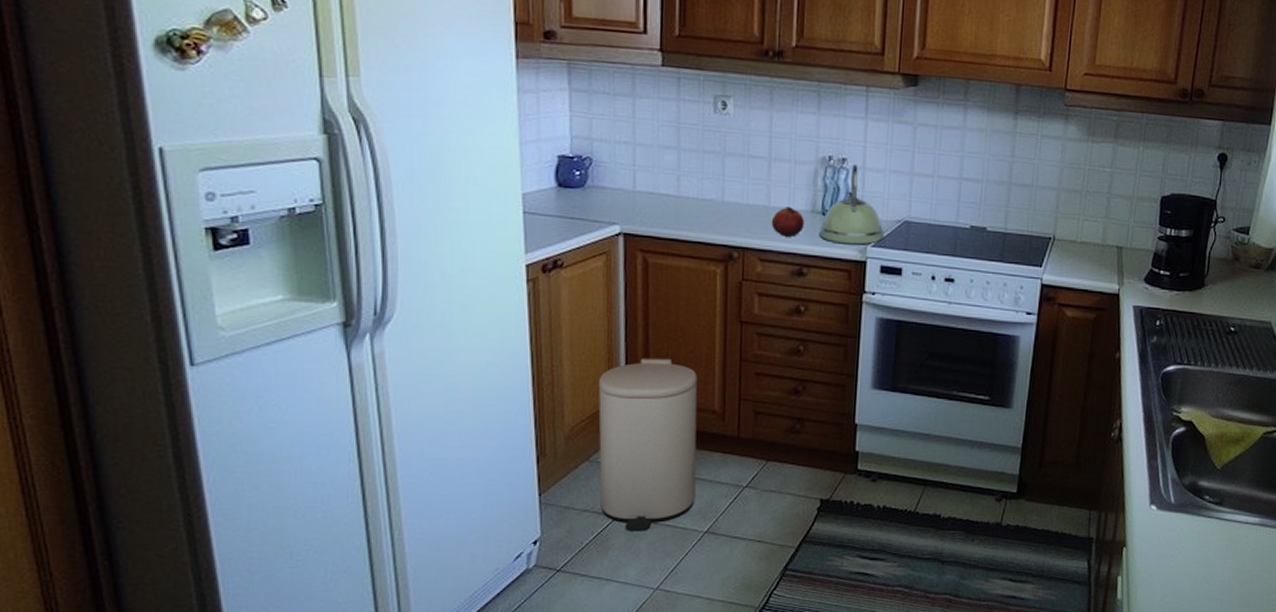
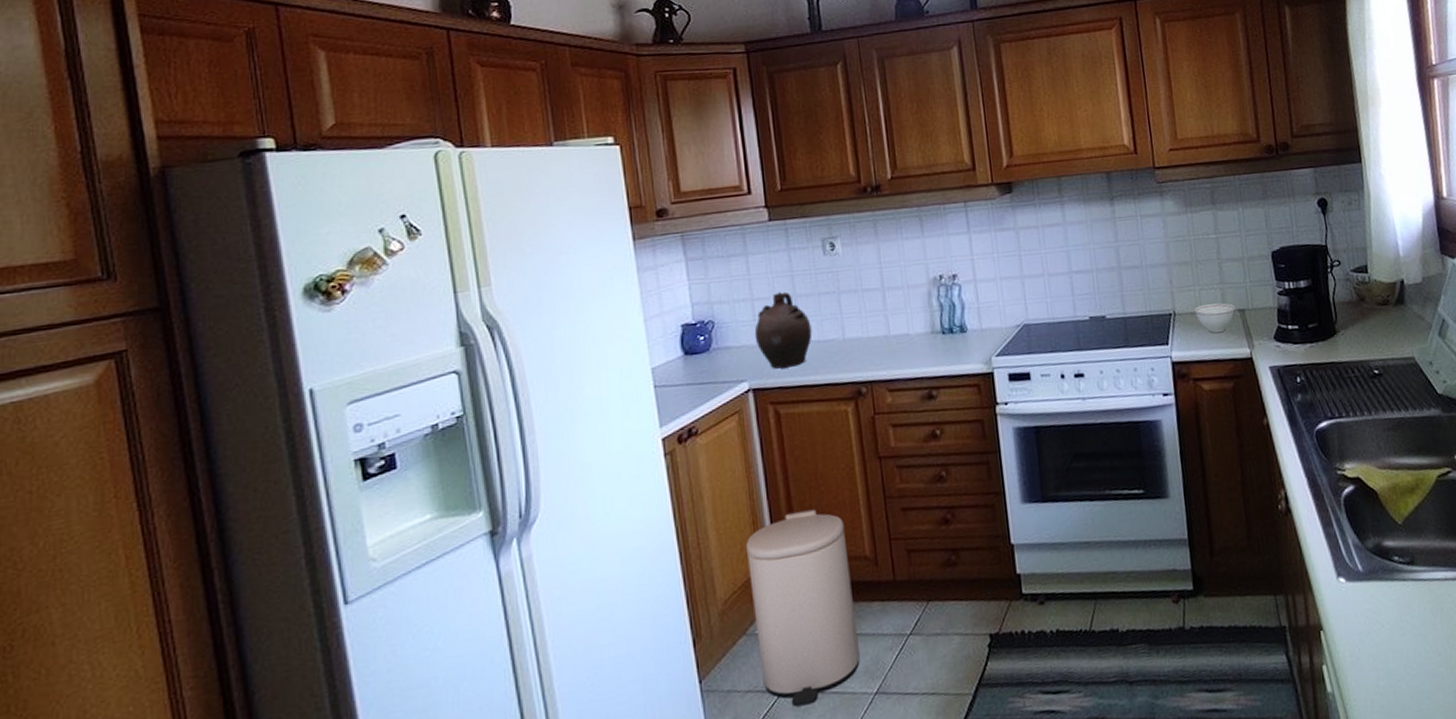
ceramic jug: none [632,141,692,219] -> present [754,291,812,369]
fruit: present [771,207,804,237] -> none [893,332,927,363]
kettle: present [819,164,885,245] -> none [942,278,1008,360]
bowl: none [1073,235,1115,265] -> present [1194,303,1236,334]

